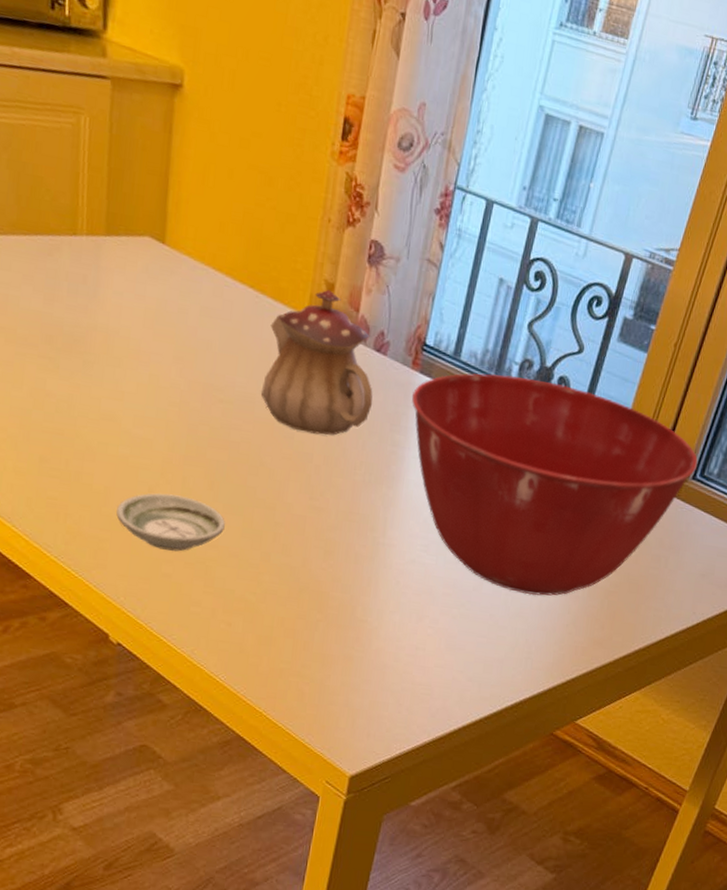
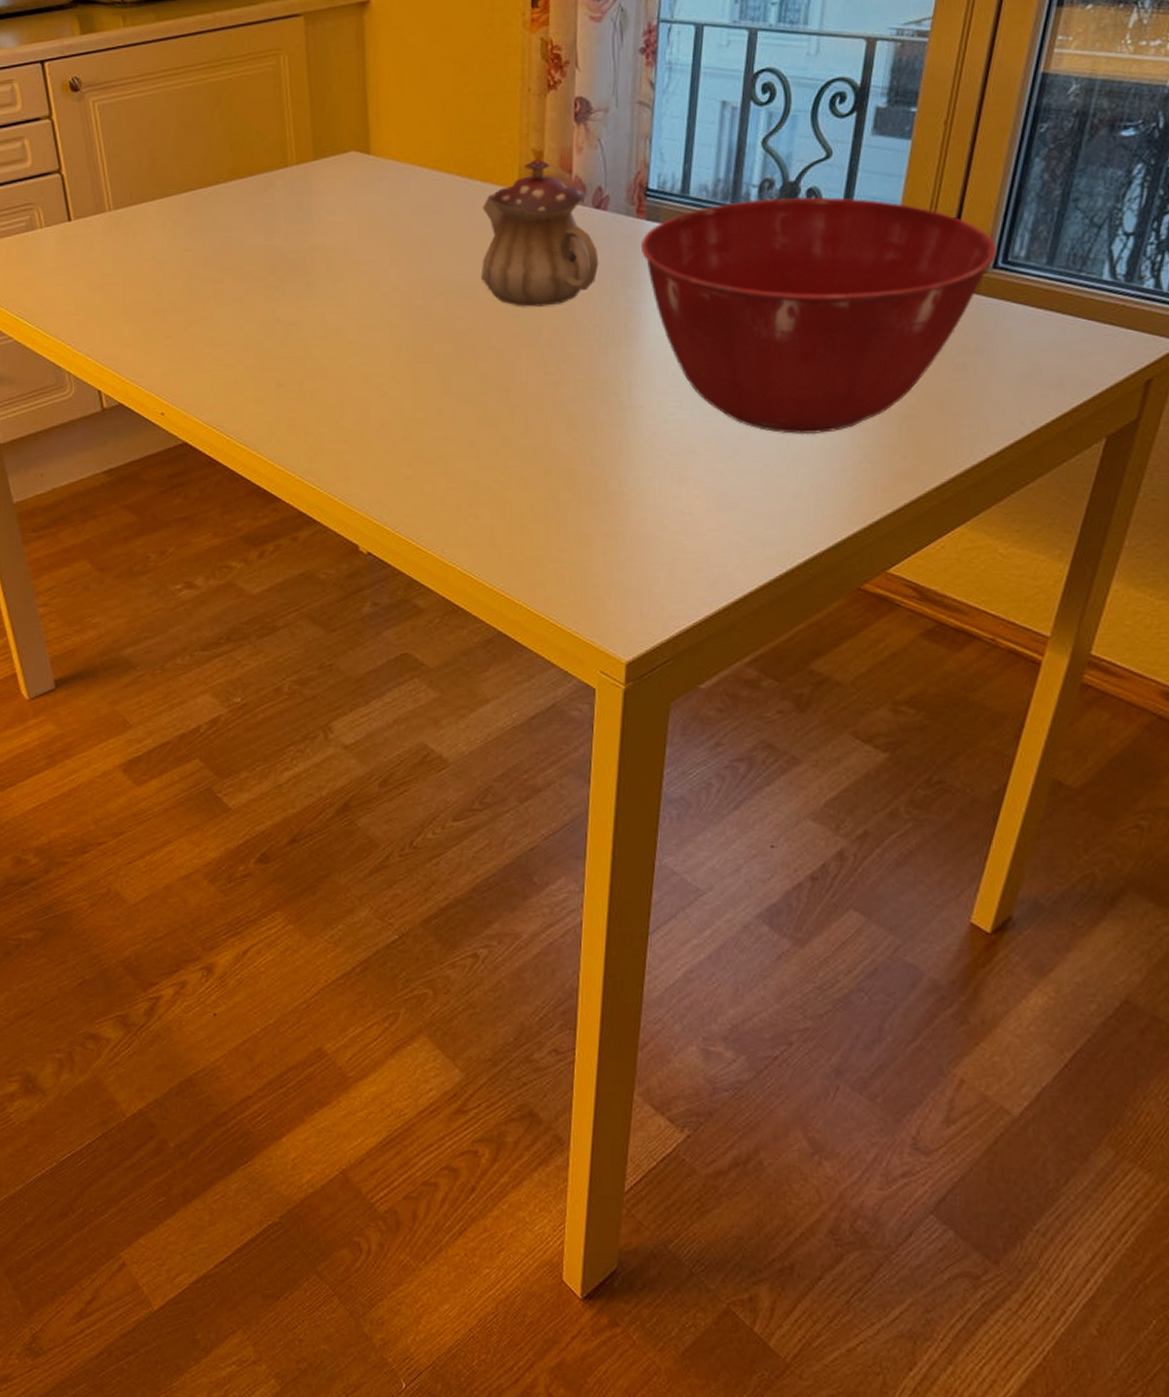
saucer: present [116,493,225,552] -> none [353,395,460,452]

